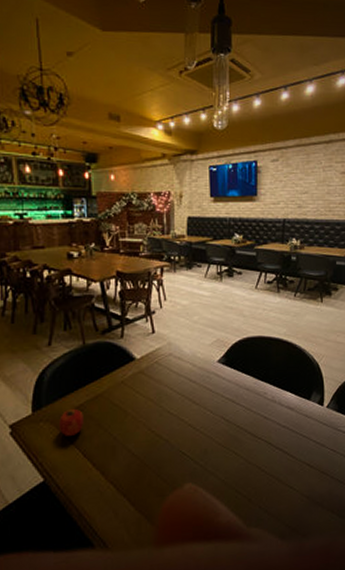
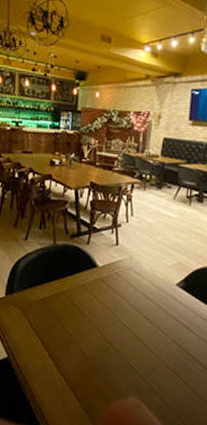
fruit: present [59,408,84,436] -> none [25,299,47,324]

